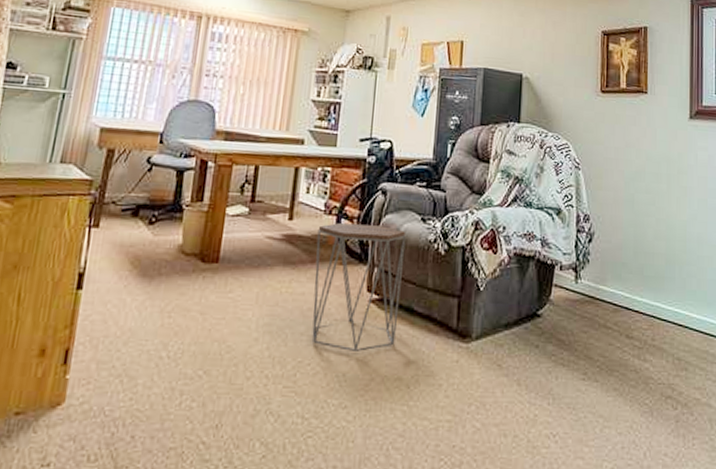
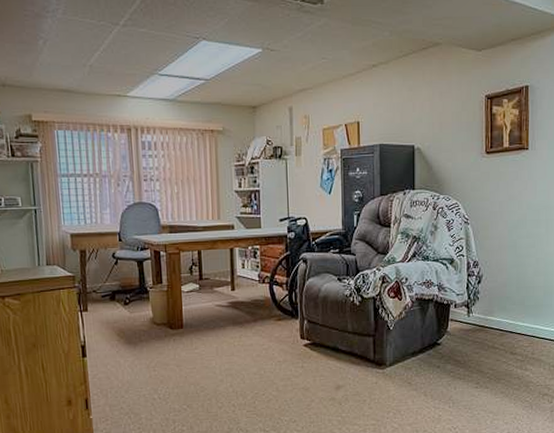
side table: present [312,223,406,353] -> none [256,288,327,384]

